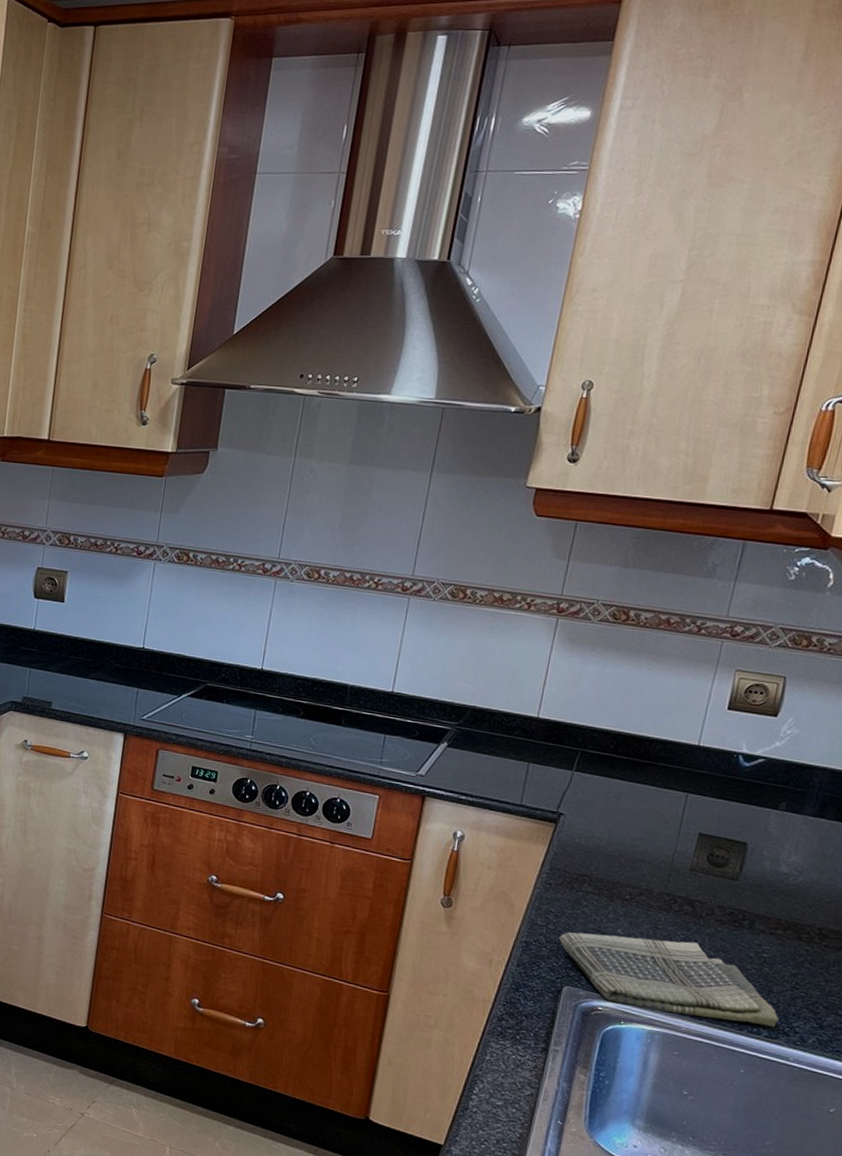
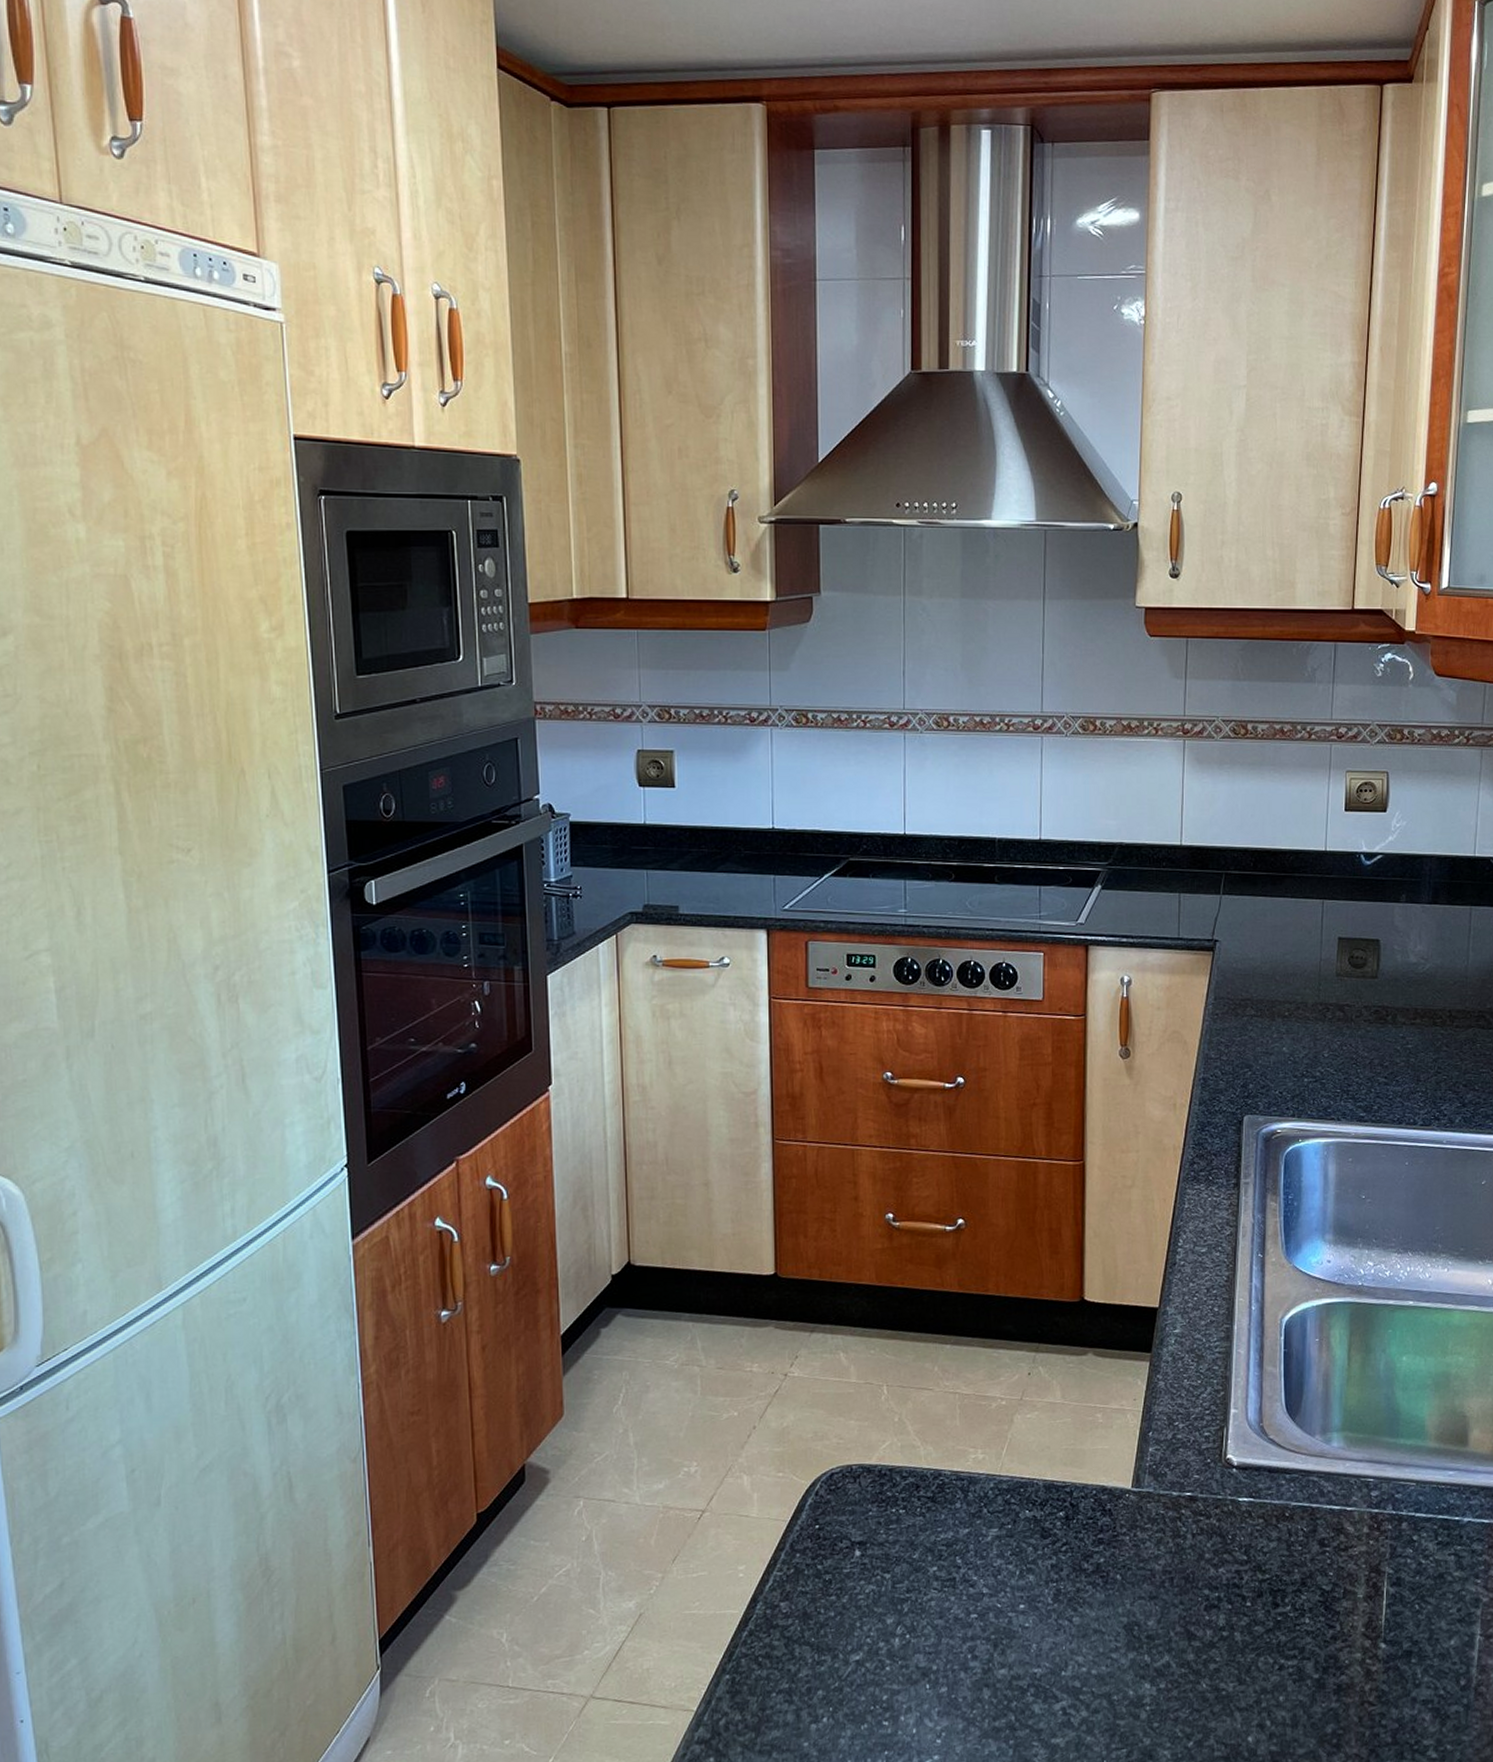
dish towel: present [559,932,779,1028] -> none [1233,1046,1429,1122]

